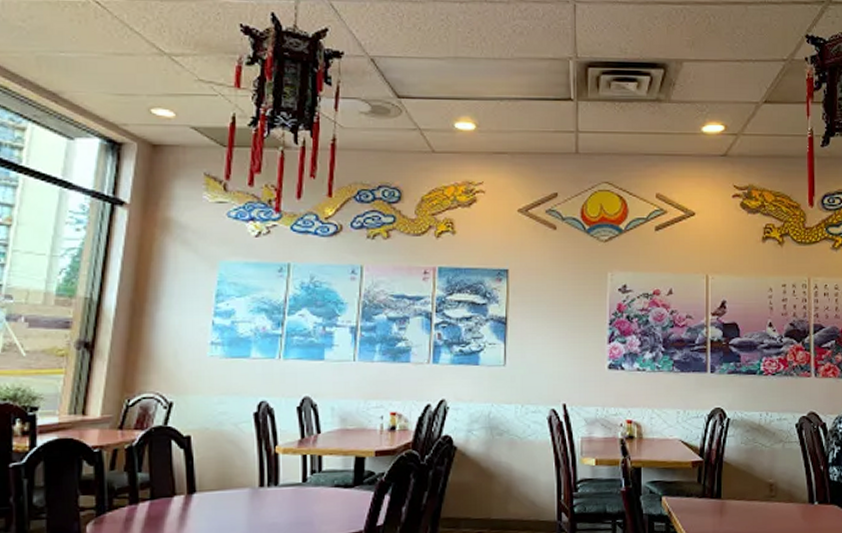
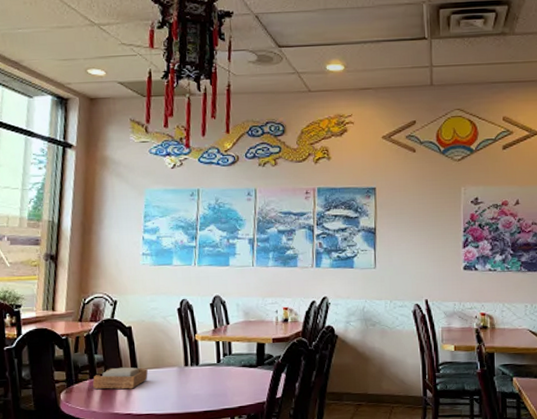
napkin holder: none [132,488,210,519] -> present [92,367,148,390]

